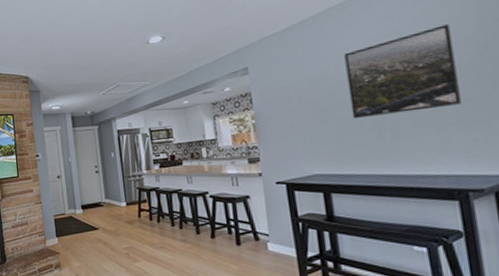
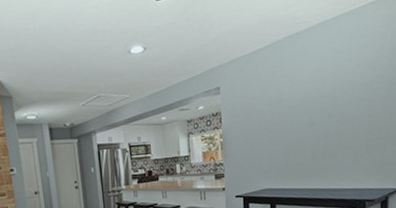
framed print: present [344,24,463,119] -> none [296,62,371,141]

